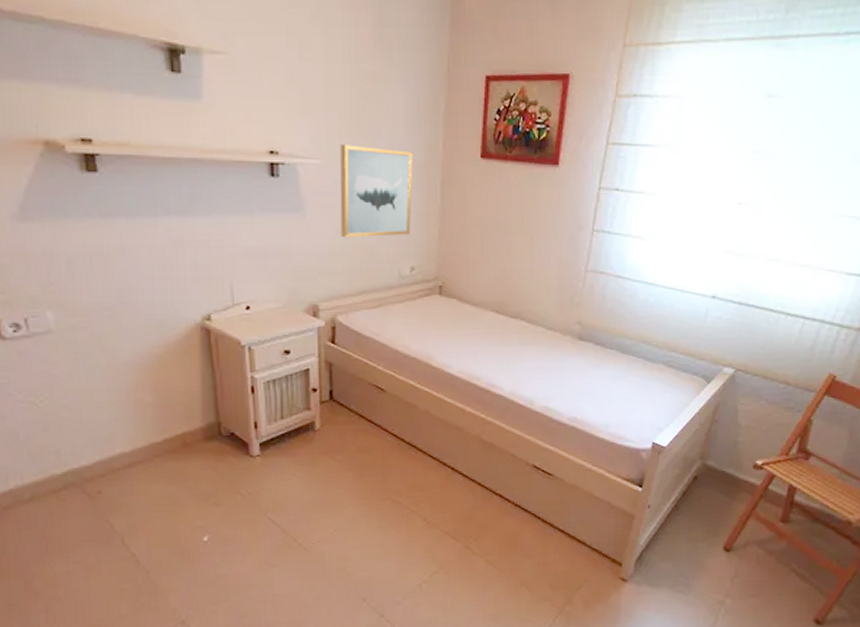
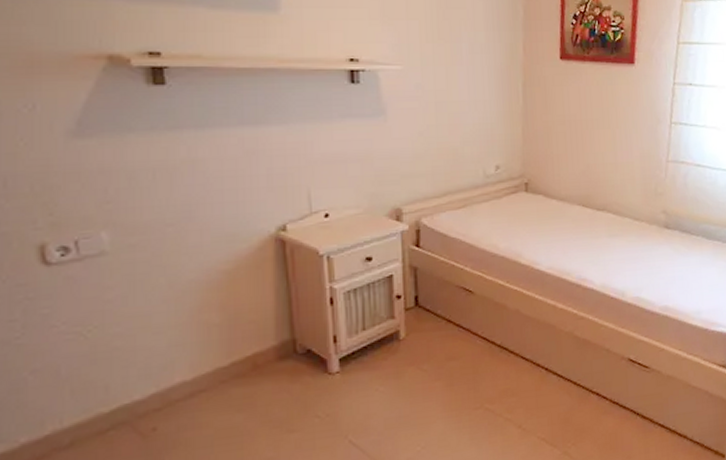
wall art: present [340,144,413,238] -> none [421,50,495,141]

